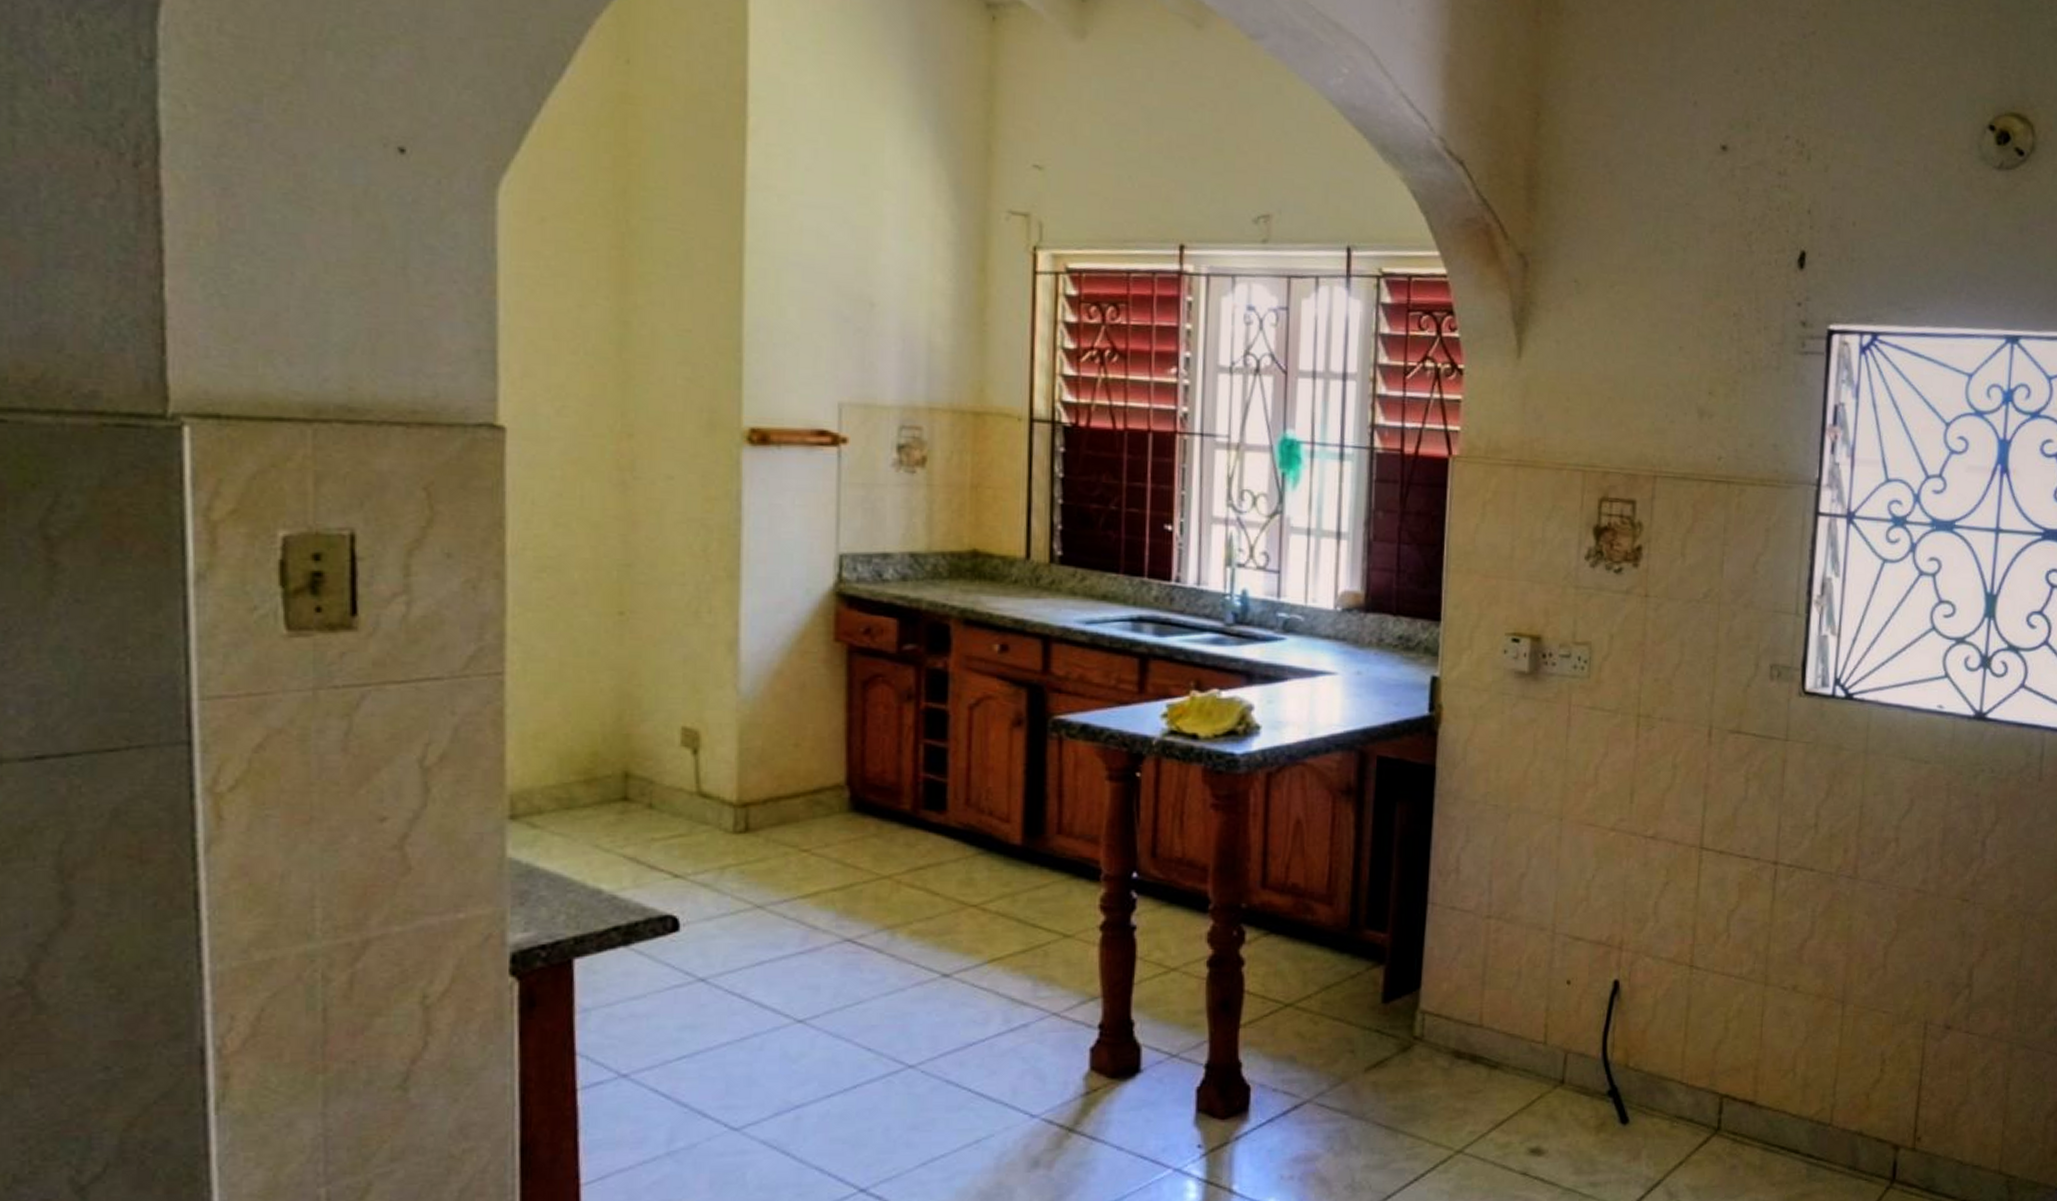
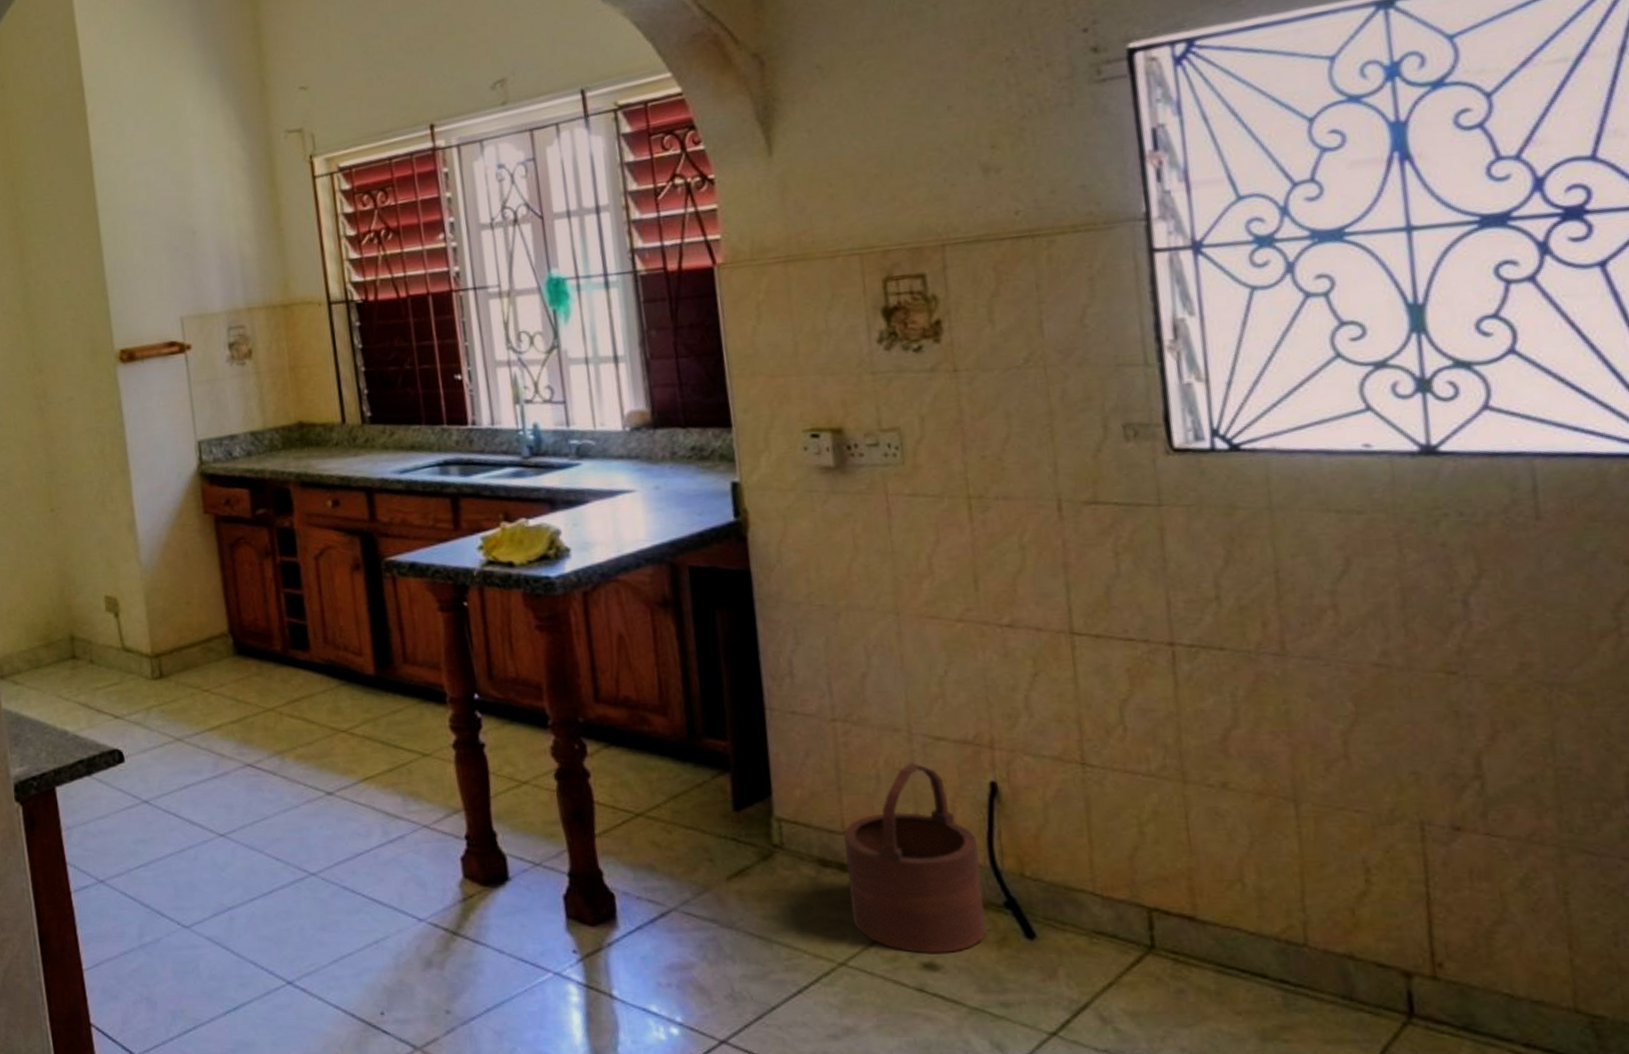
wooden bucket: none [1475,960,1594,1140] -> present [843,763,987,954]

